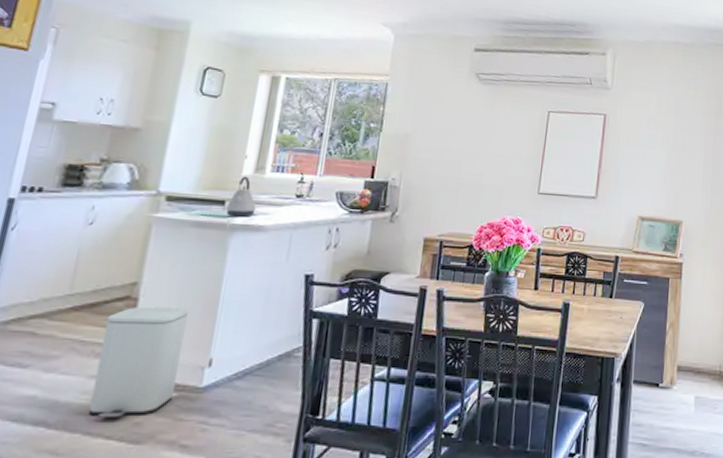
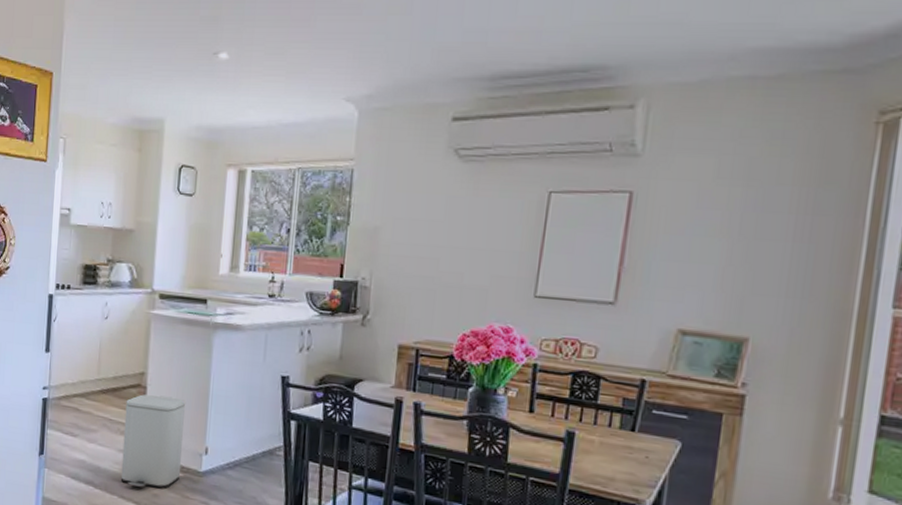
kettle: present [225,176,256,217] -> none [207,275,234,316]

